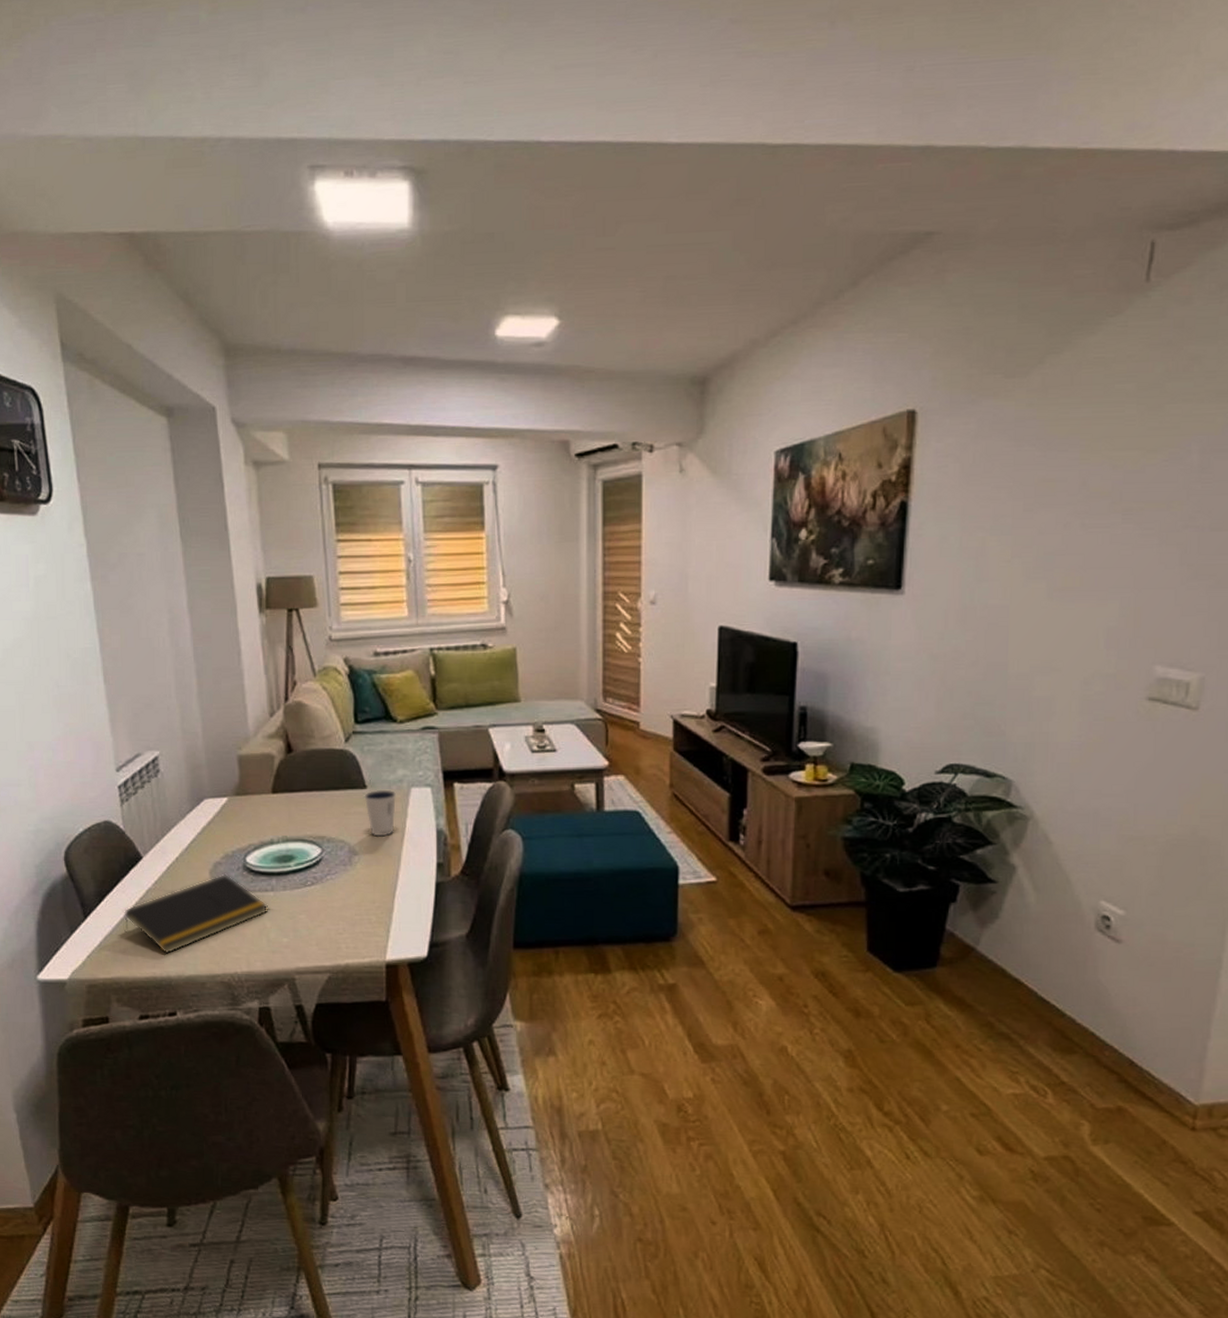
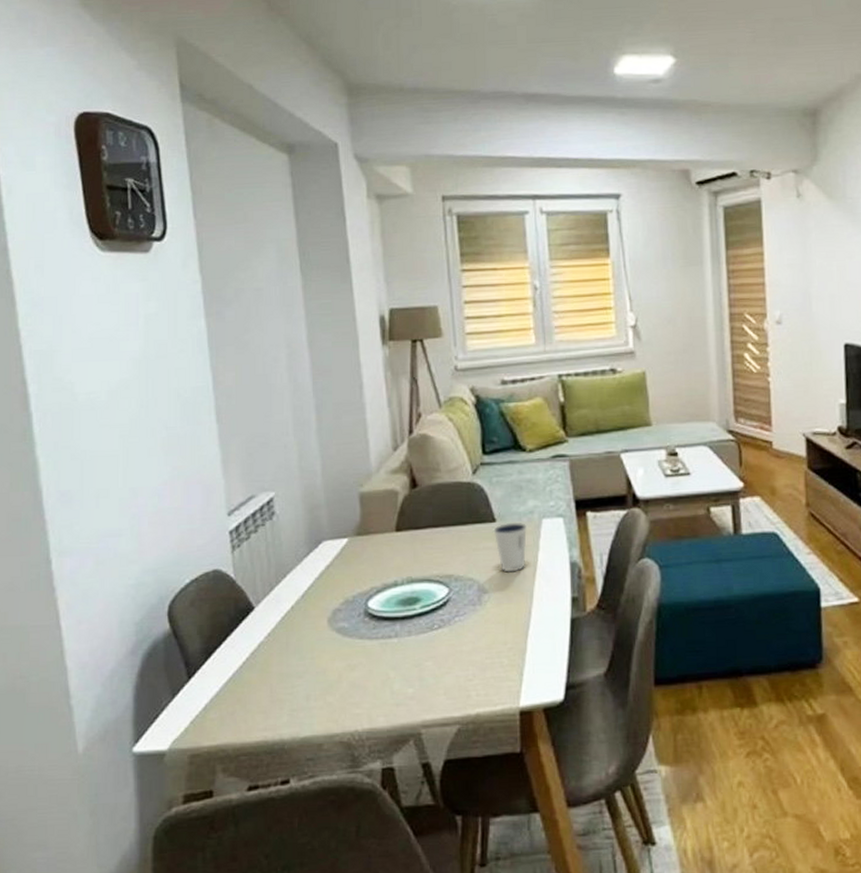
notepad: present [124,873,268,954] -> none [233,621,392,714]

